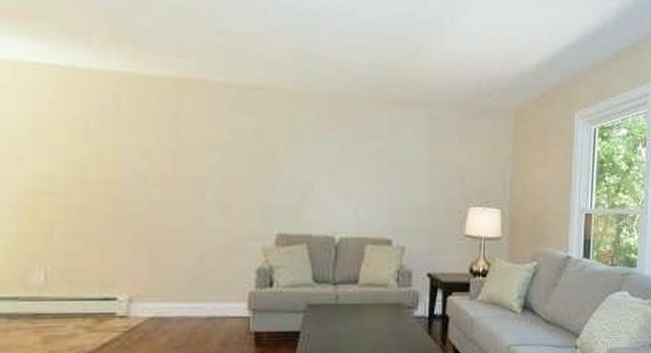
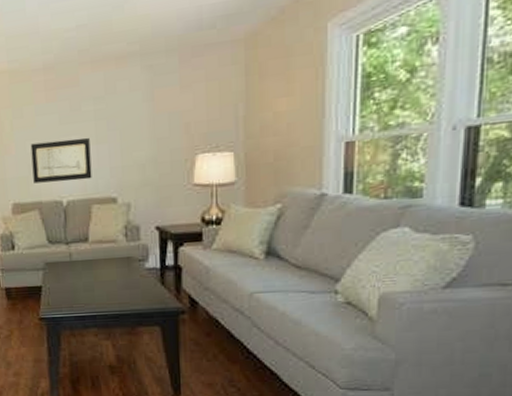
wall art: none [305,171,370,217] -> present [30,137,92,184]

